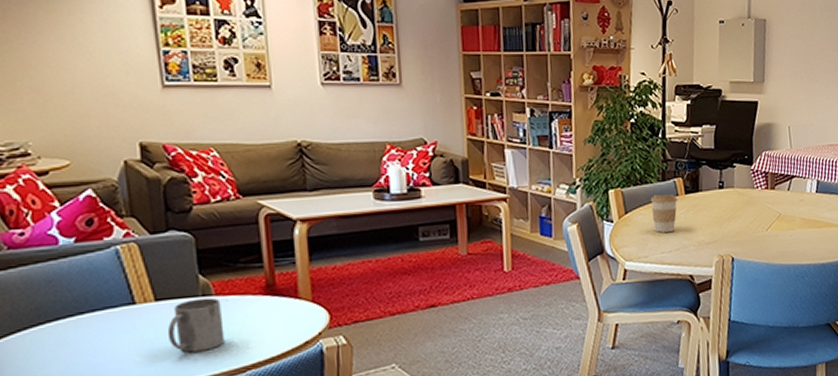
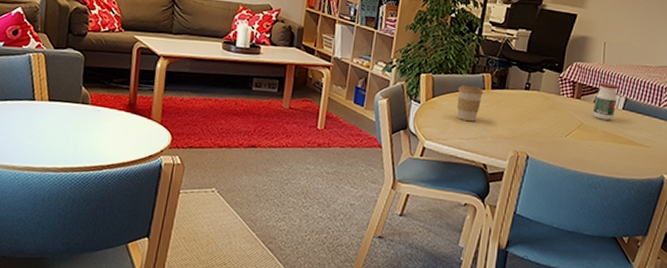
mug: present [167,297,225,353] -> none [52,104,94,147]
jar: none [788,168,810,207] -> present [593,82,619,121]

